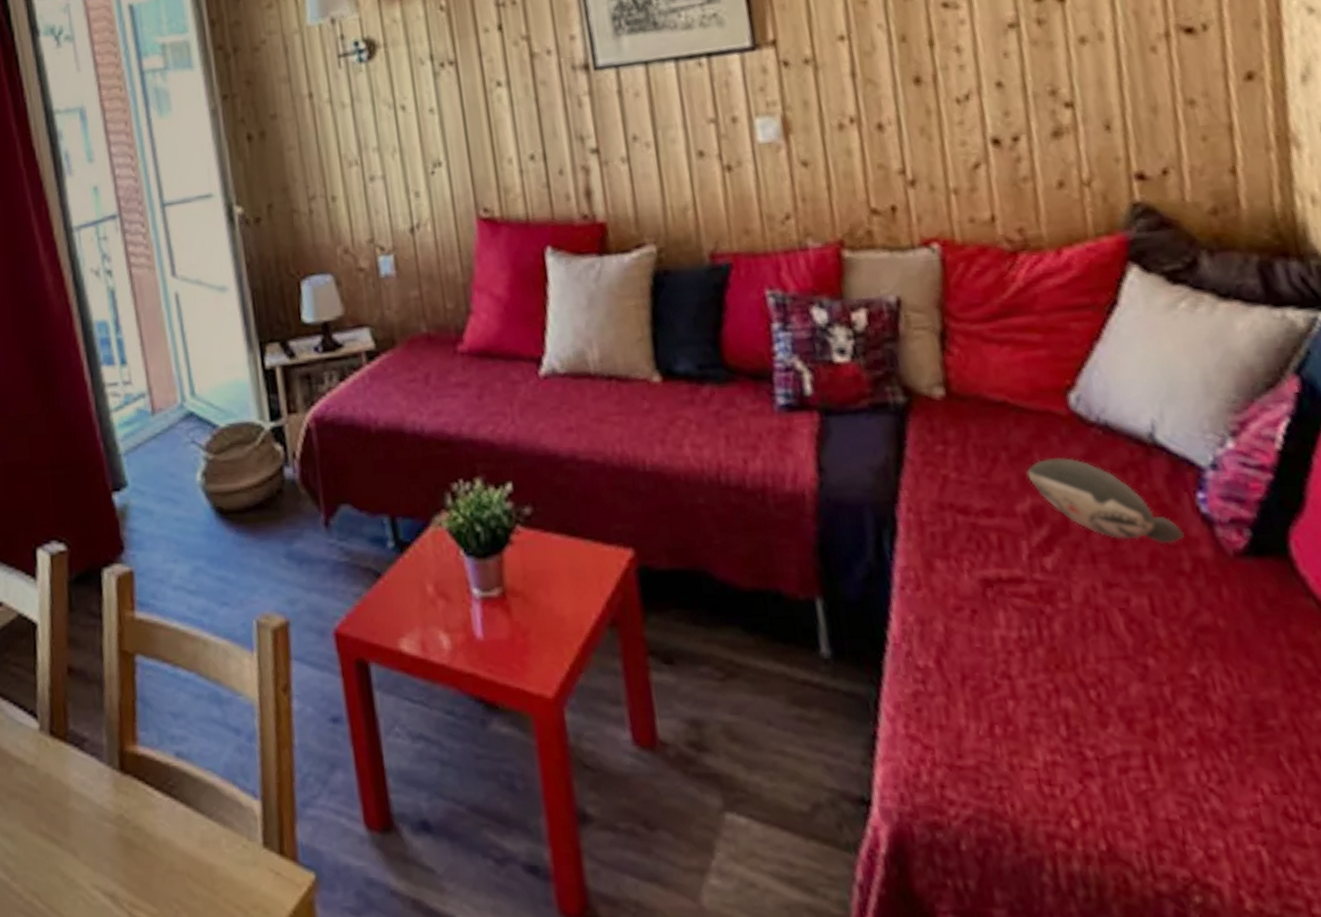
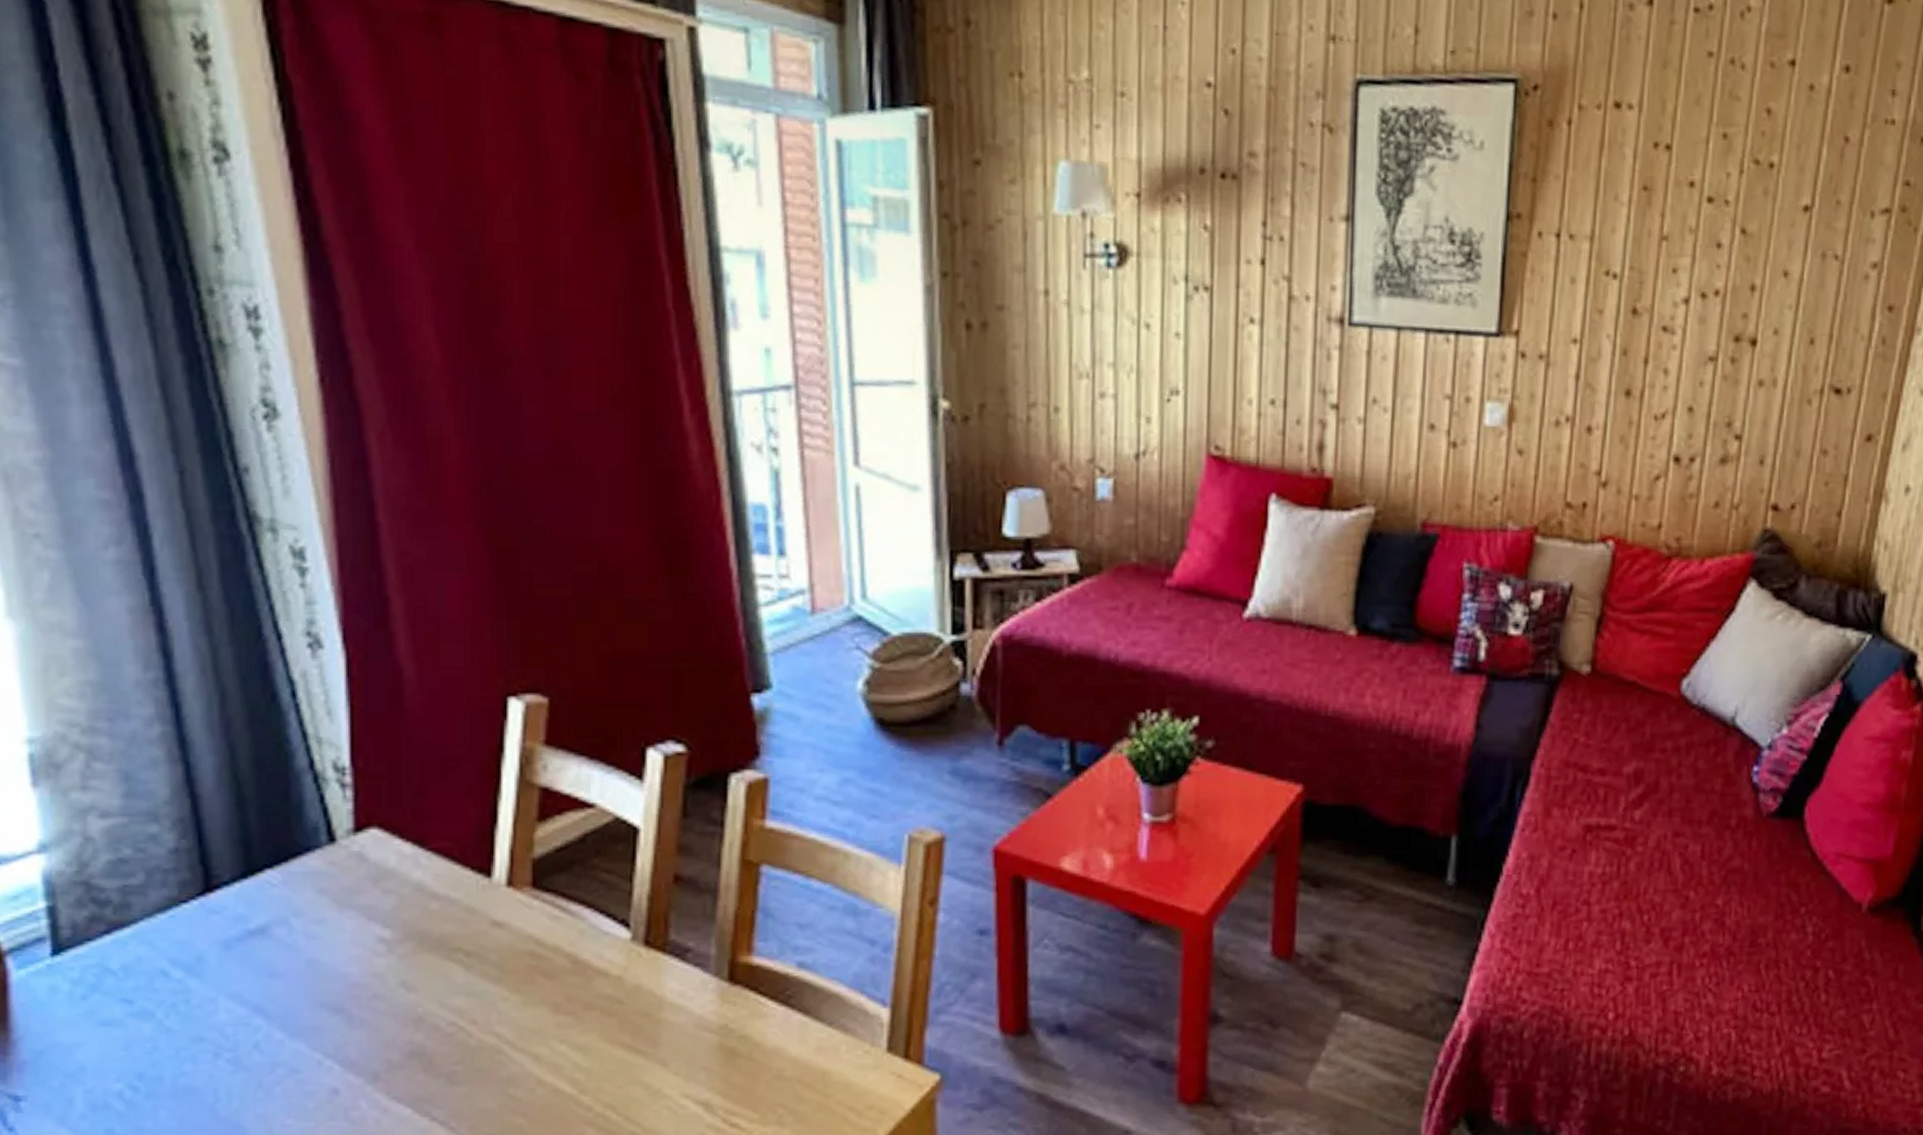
plush toy: present [1027,458,1184,545] -> none [1638,732,1737,805]

